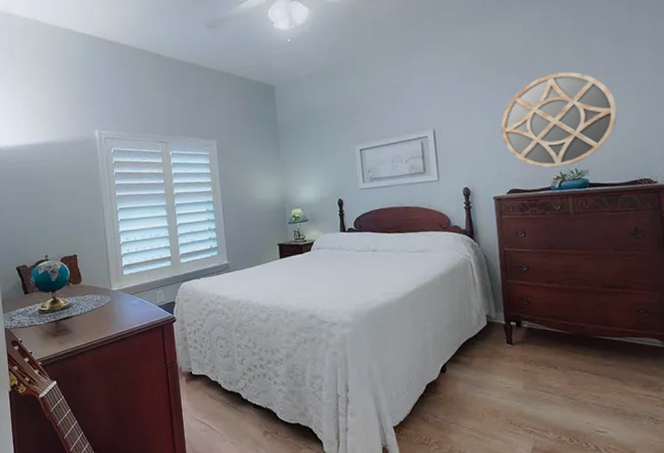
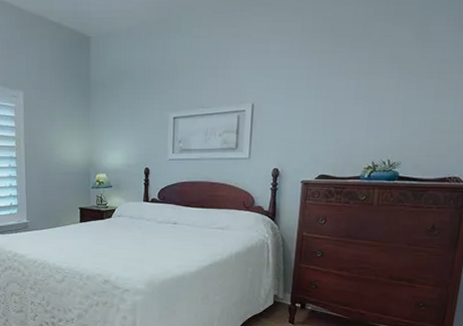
home mirror: present [501,71,617,168] -> none [321,54,444,157]

